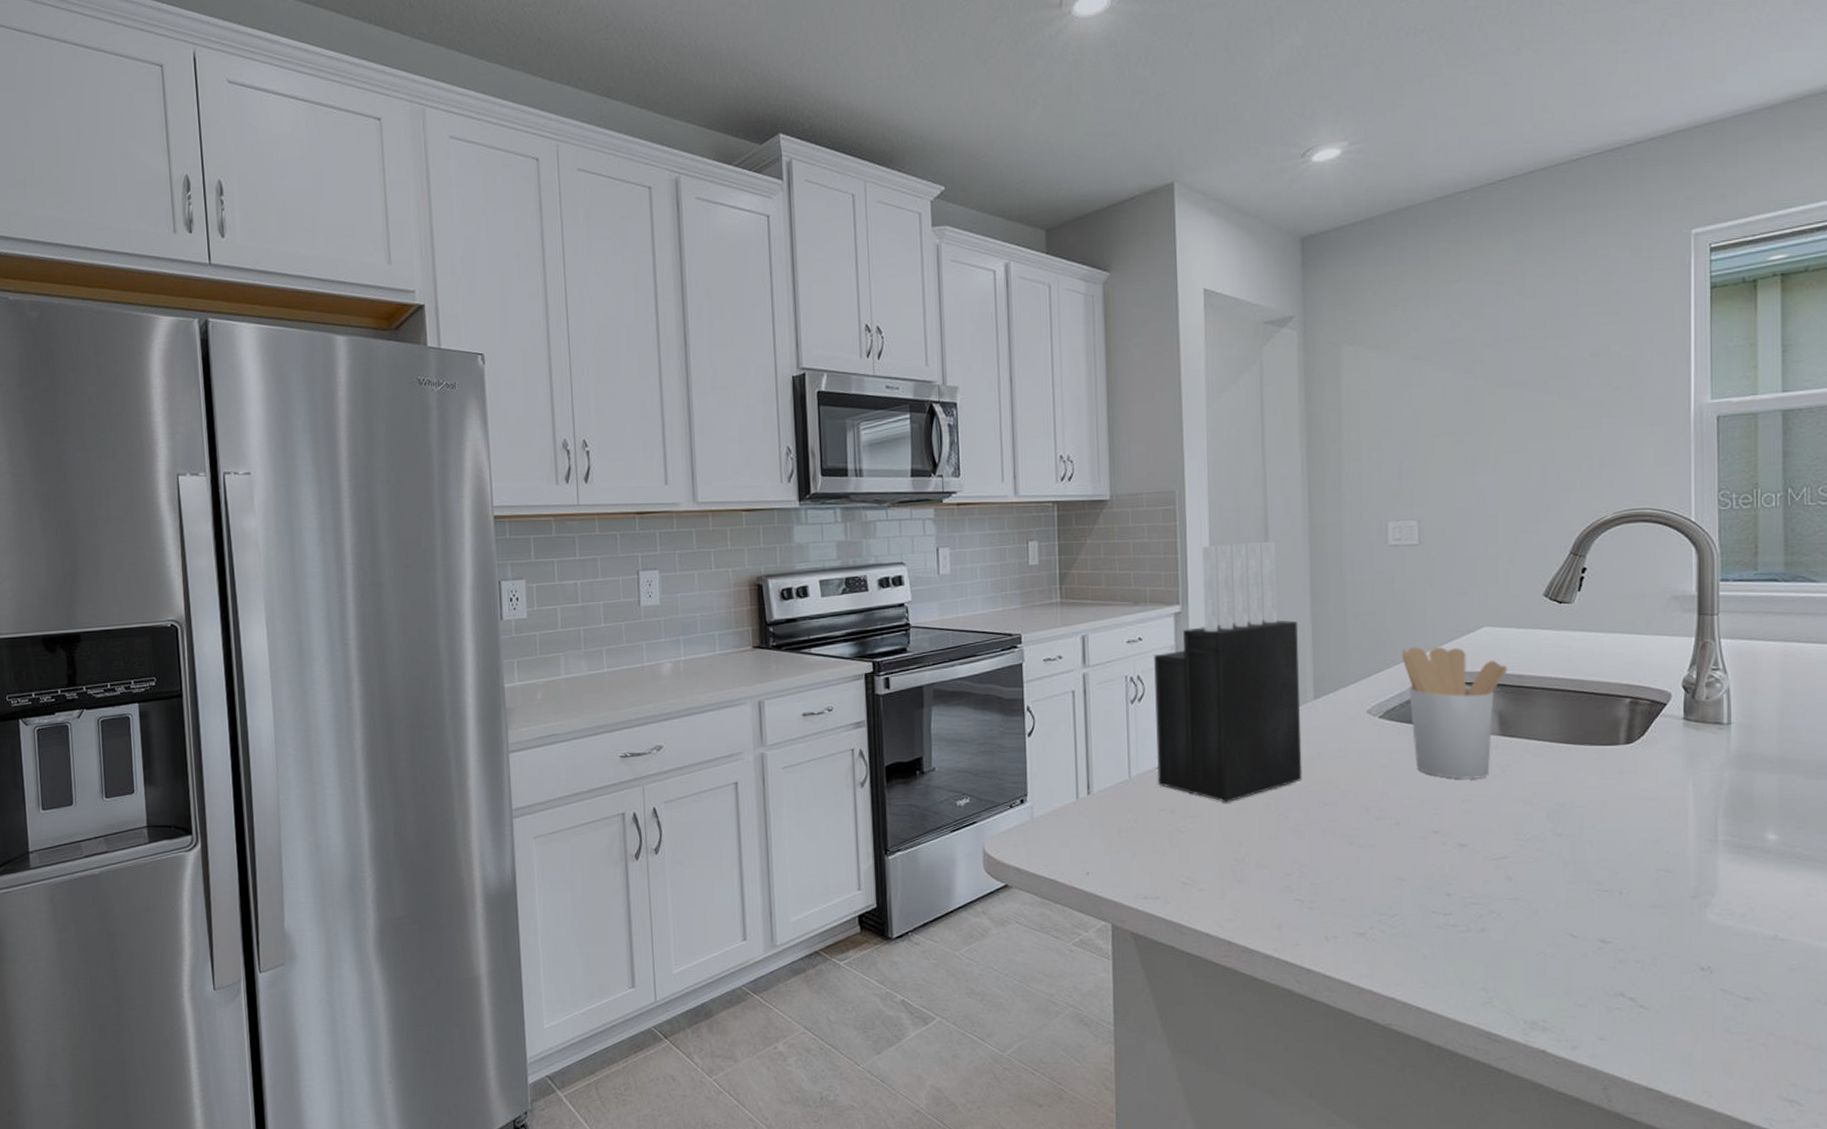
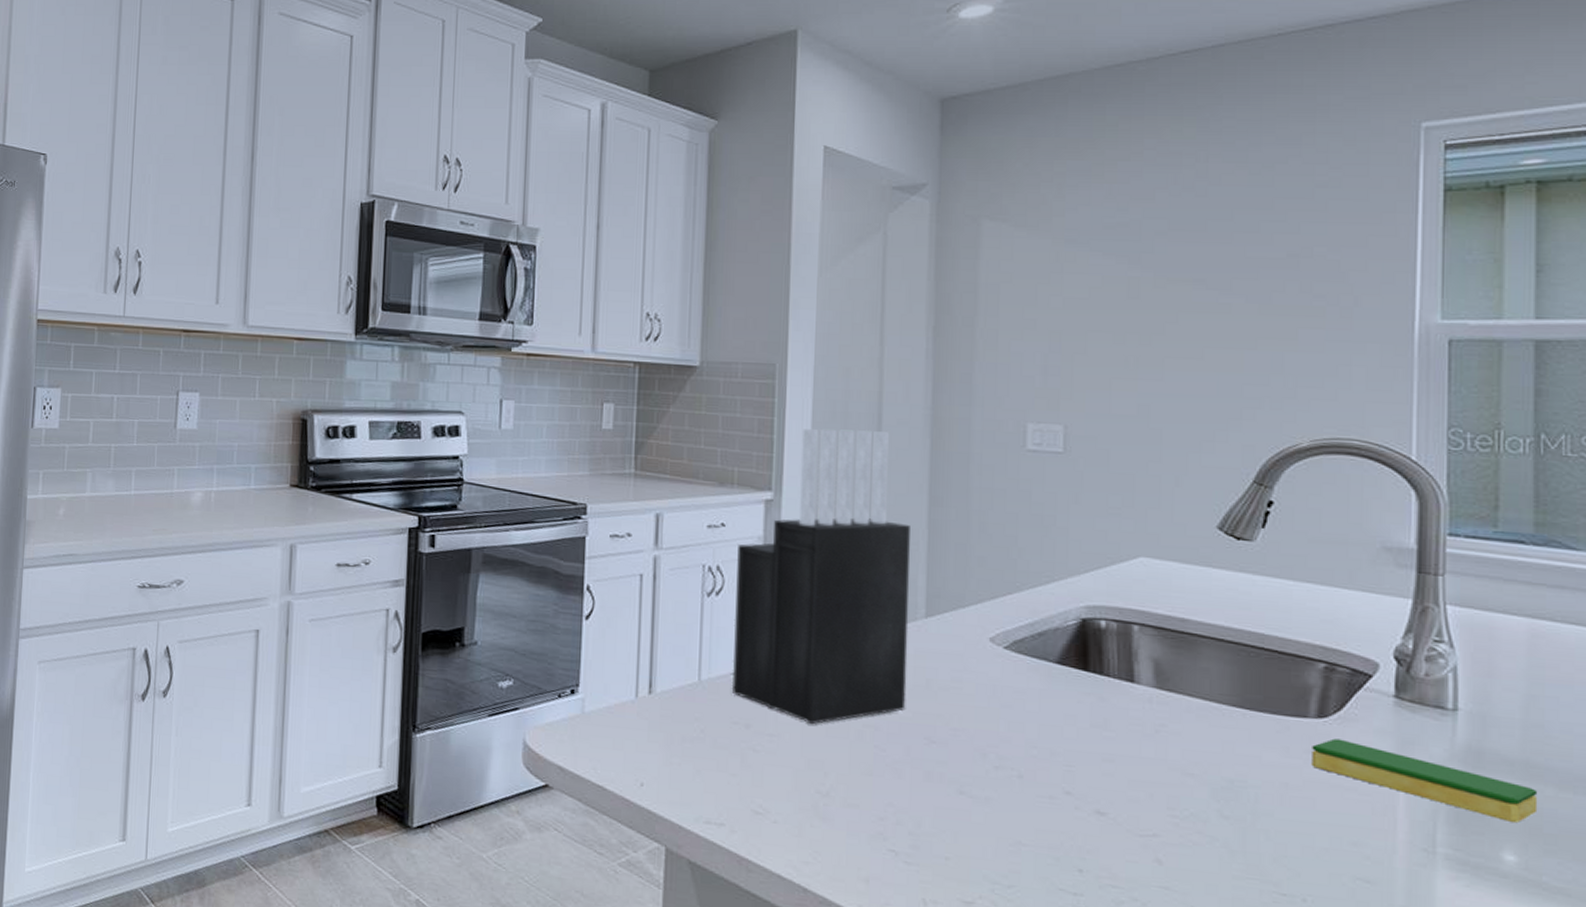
utensil holder: present [1401,647,1508,780] -> none [1036,570,1168,737]
dish sponge: none [1623,759,1792,809] -> present [1312,738,1538,823]

